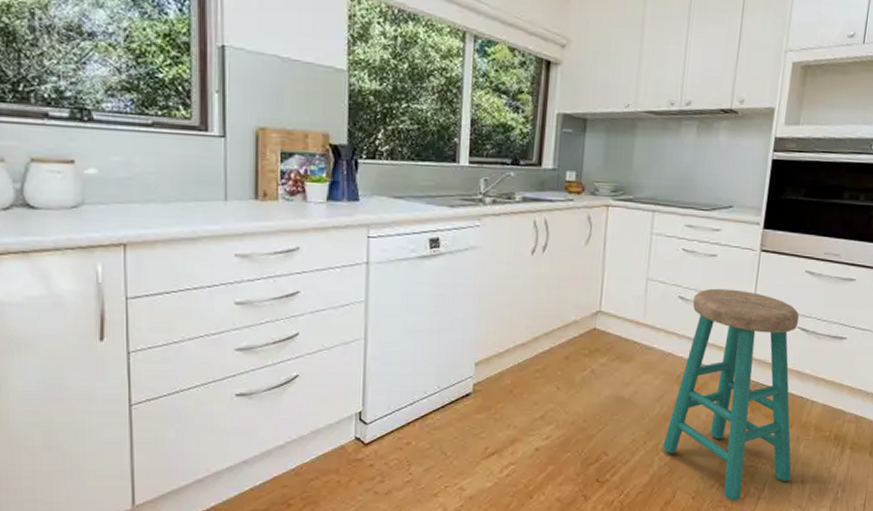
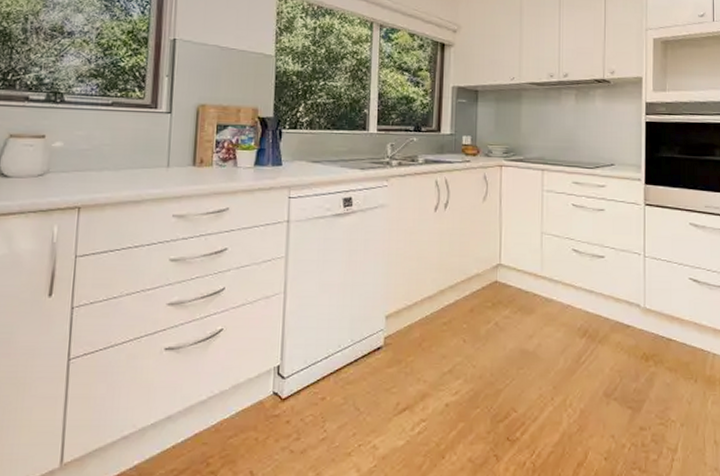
stool: present [663,288,800,501] -> none [570,241,704,463]

